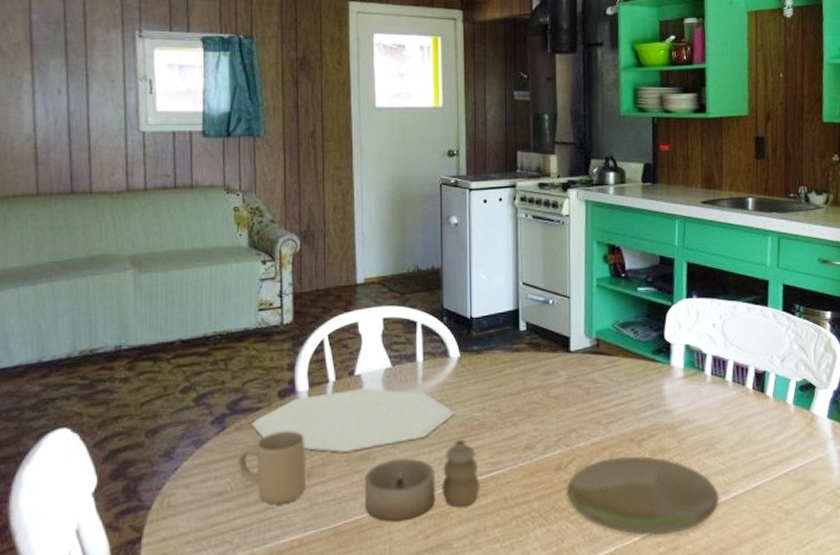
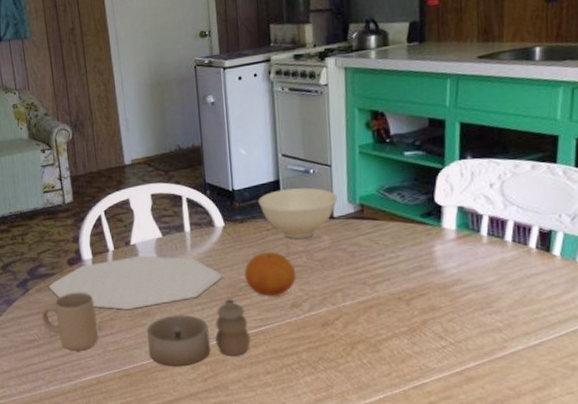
fruit: none [477,386,531,436] -> present [244,251,296,296]
bowl: none [496,319,575,374] -> present [258,187,338,239]
plate: present [567,456,719,537] -> none [334,313,496,386]

